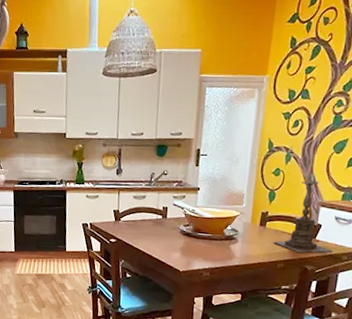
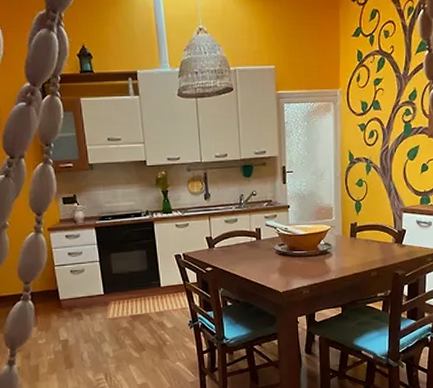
candle holder: present [273,170,333,253] -> none [365,178,419,260]

